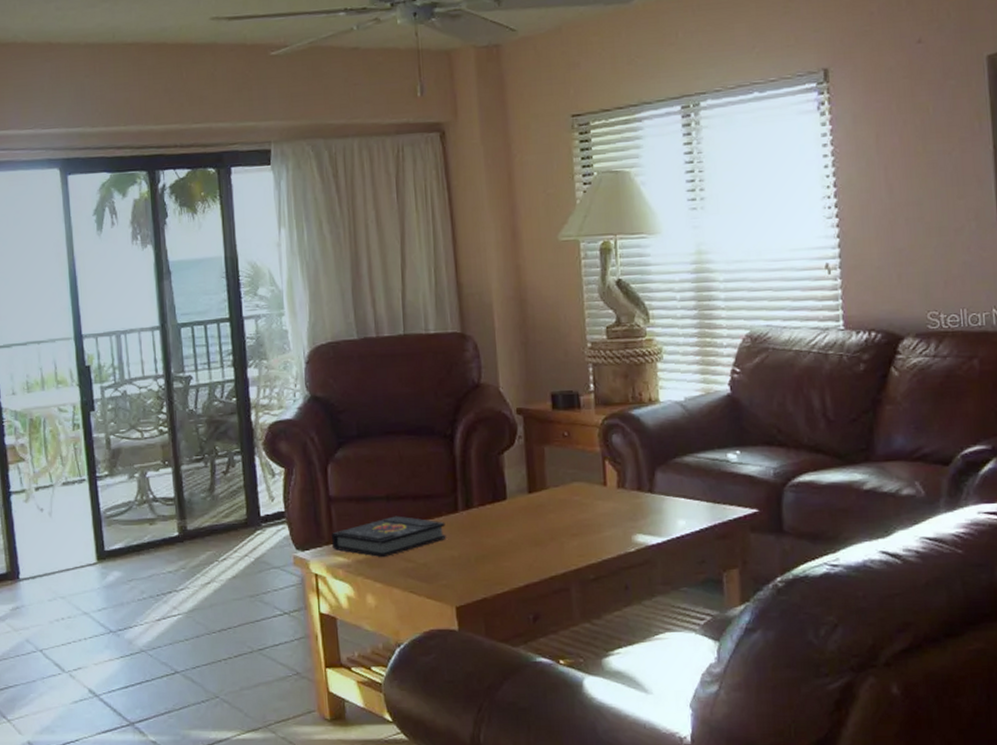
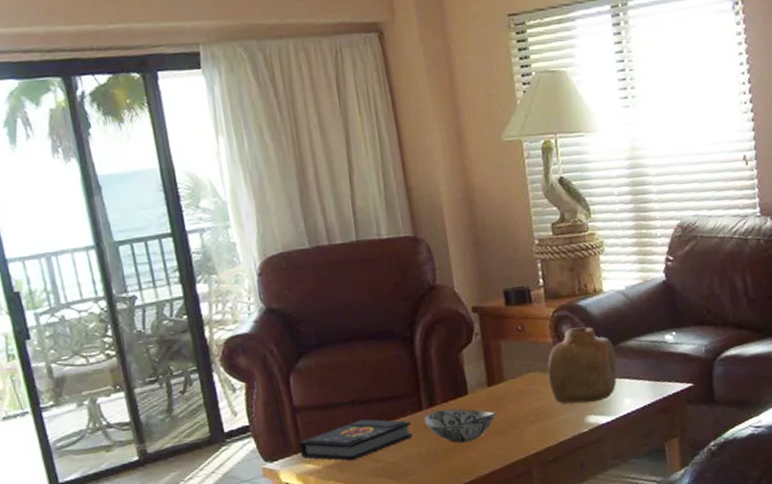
decorative bowl: none [459,513,536,550] -> present [424,408,497,443]
vase: none [593,437,671,520] -> present [547,326,617,404]

